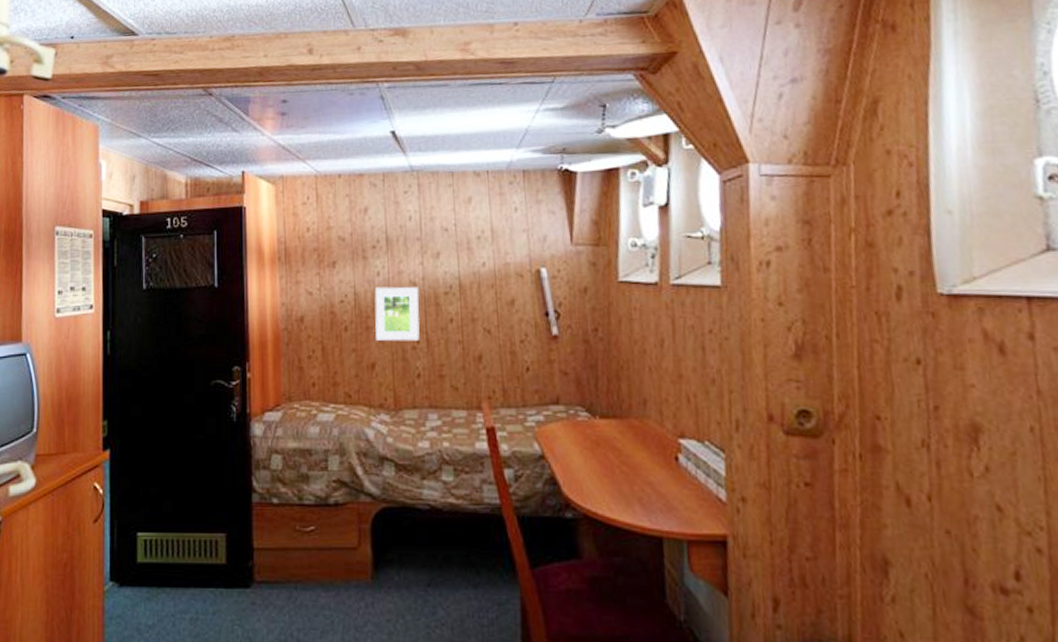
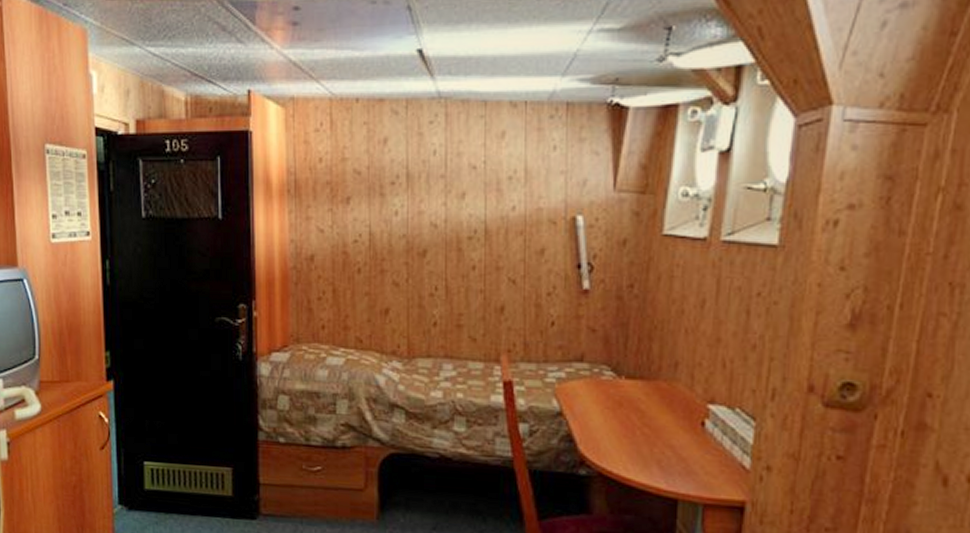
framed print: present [374,286,420,342] -> none [391,228,440,288]

